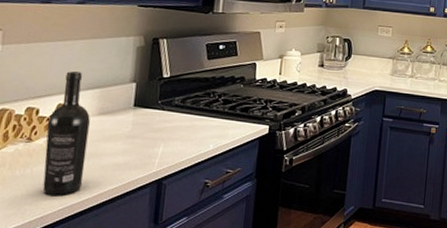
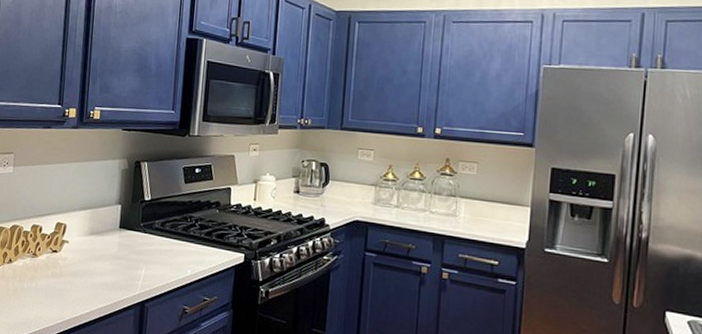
wine bottle: present [42,71,90,195] -> none [45,192,83,310]

